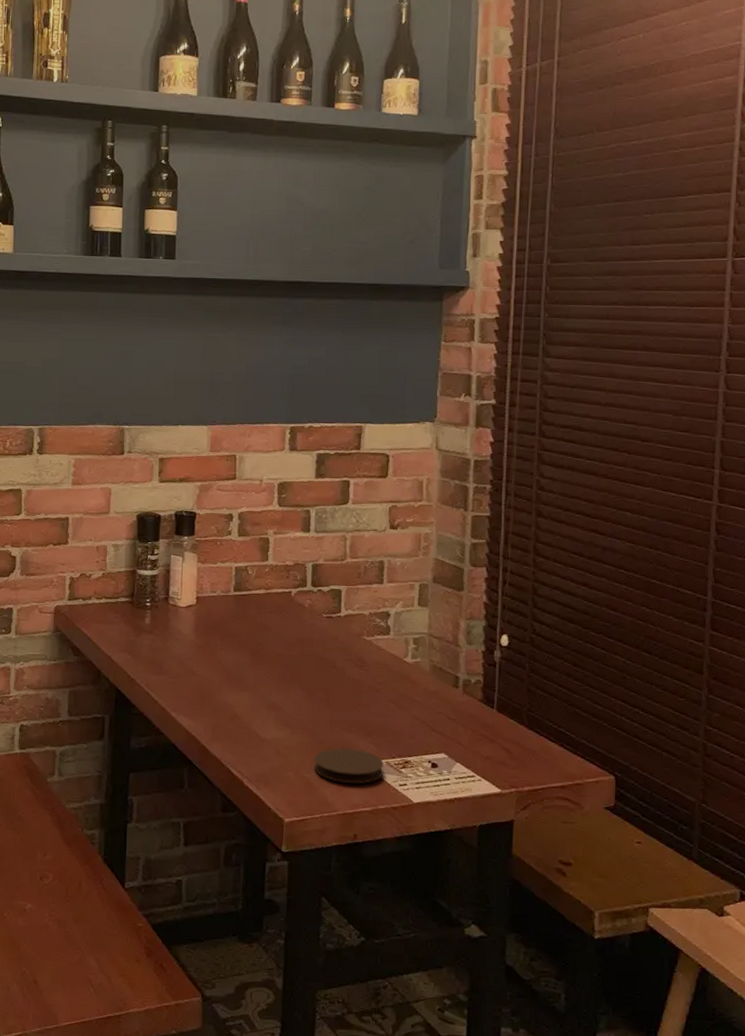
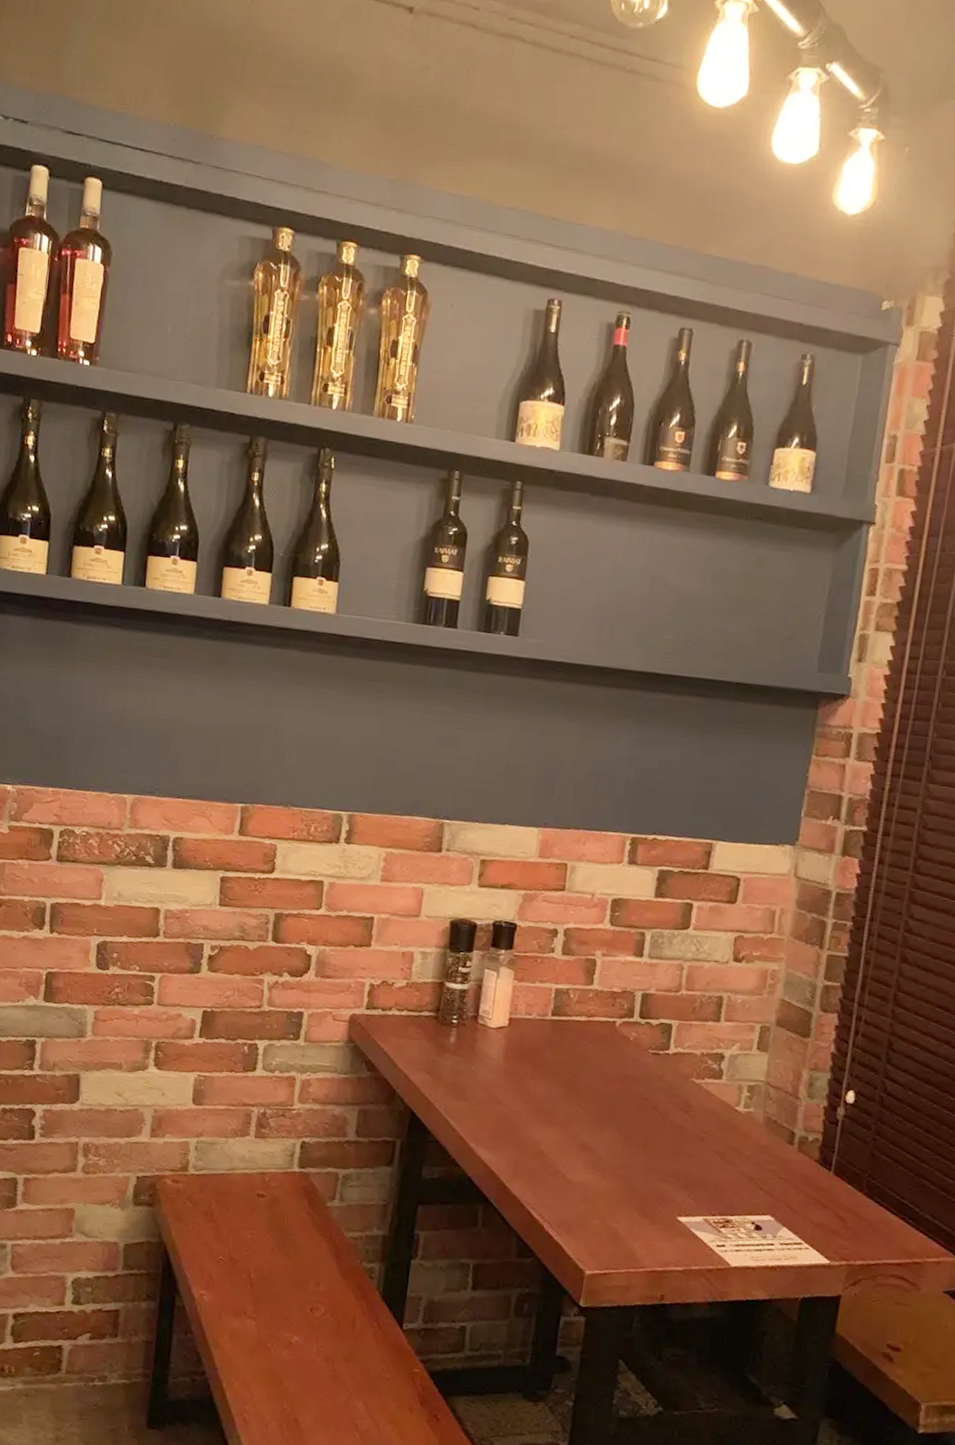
coaster: present [313,748,384,784] -> none [623,1198,703,1241]

